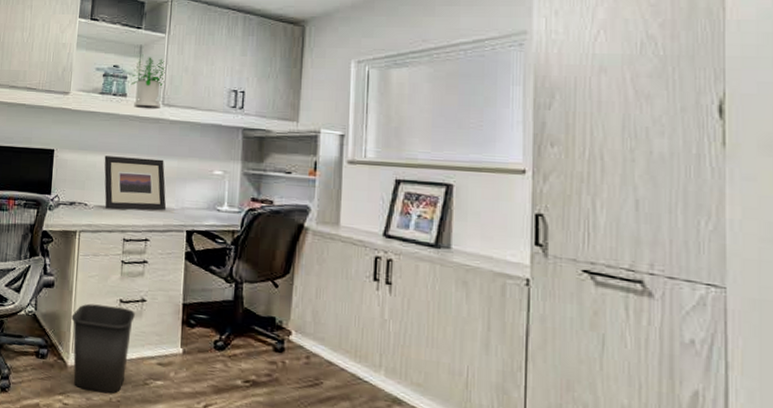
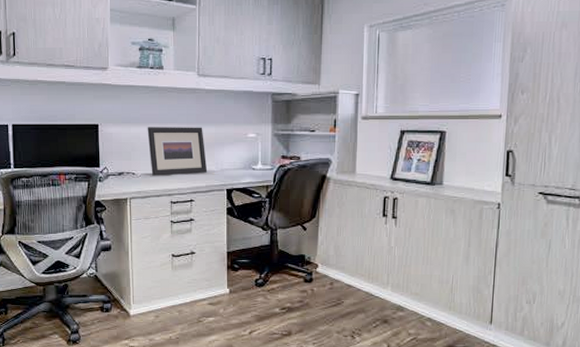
waste bin: present [71,303,135,394] -> none [130,261,186,333]
potted plant: present [130,57,165,110] -> none [166,29,198,80]

